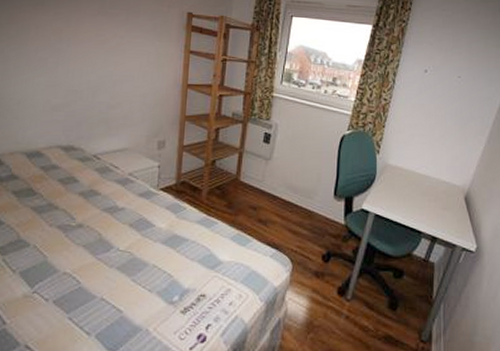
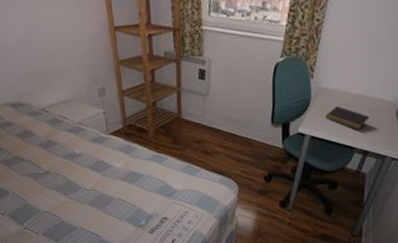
notepad: none [391,184,437,213] -> present [325,105,370,130]

